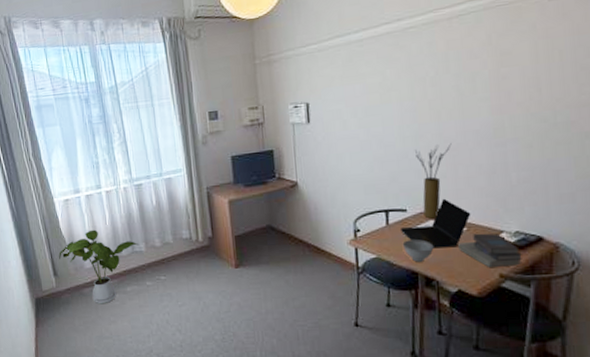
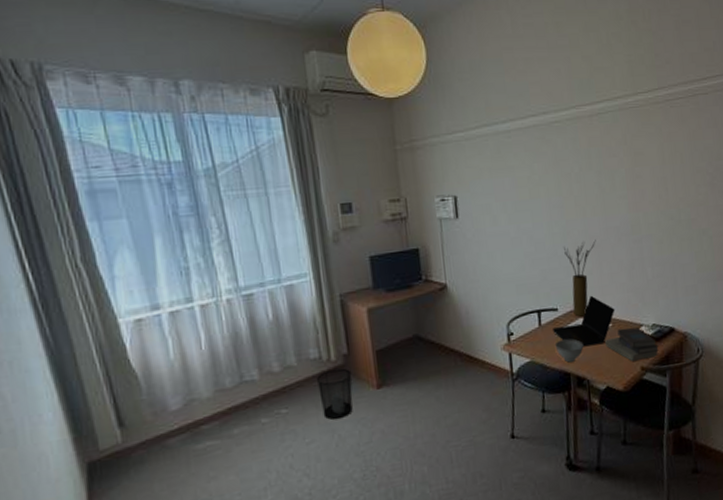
house plant: present [59,229,139,304] -> none [126,357,251,458]
waste bin: none [187,248,216,290] -> present [316,368,353,420]

